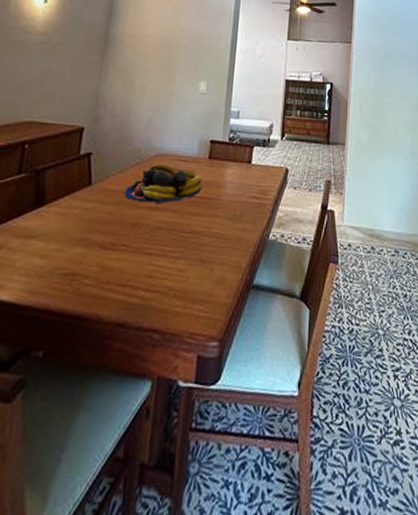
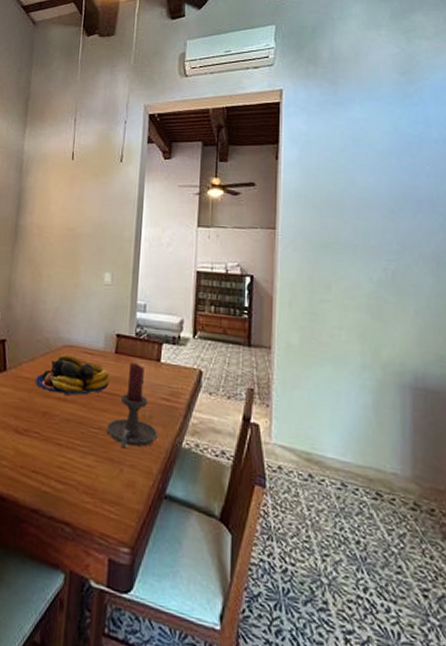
candle holder: none [198,166,248,248] -> present [106,363,159,449]

